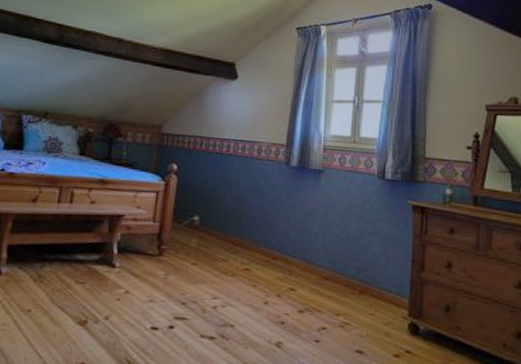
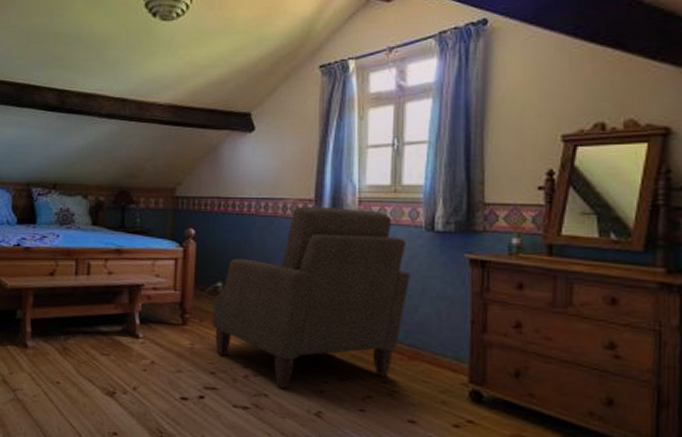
chair: none [186,150,364,320] -> present [212,207,410,389]

